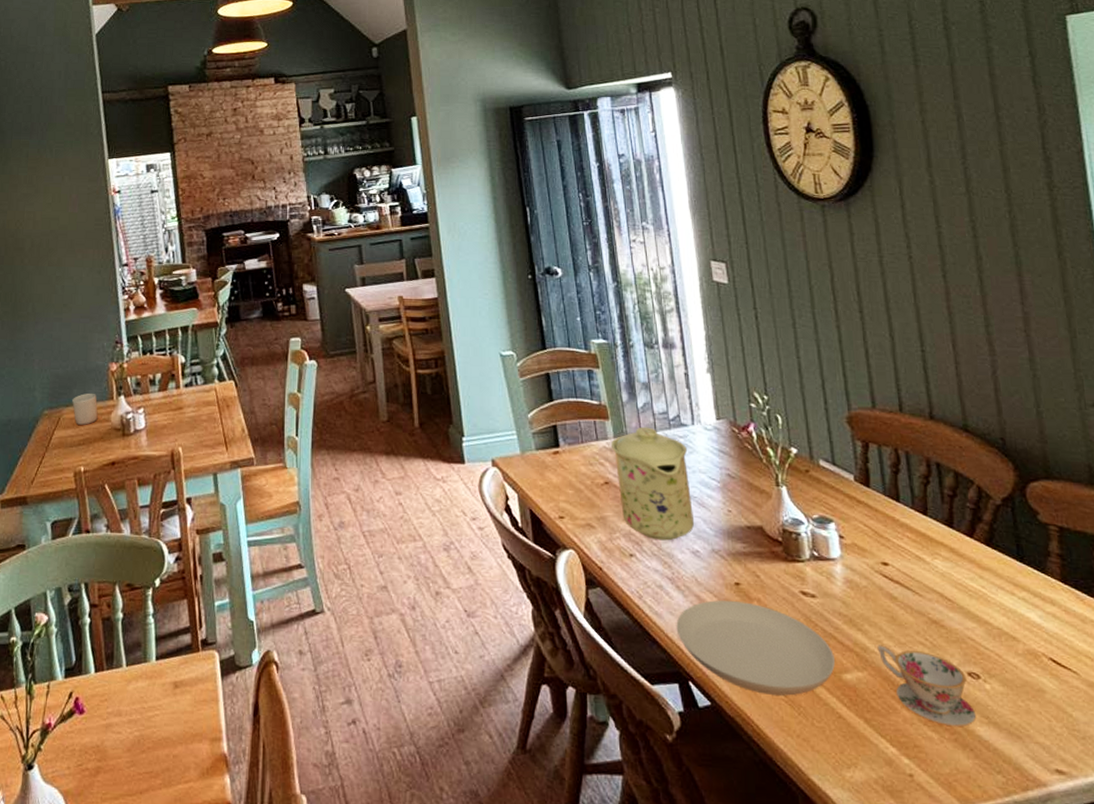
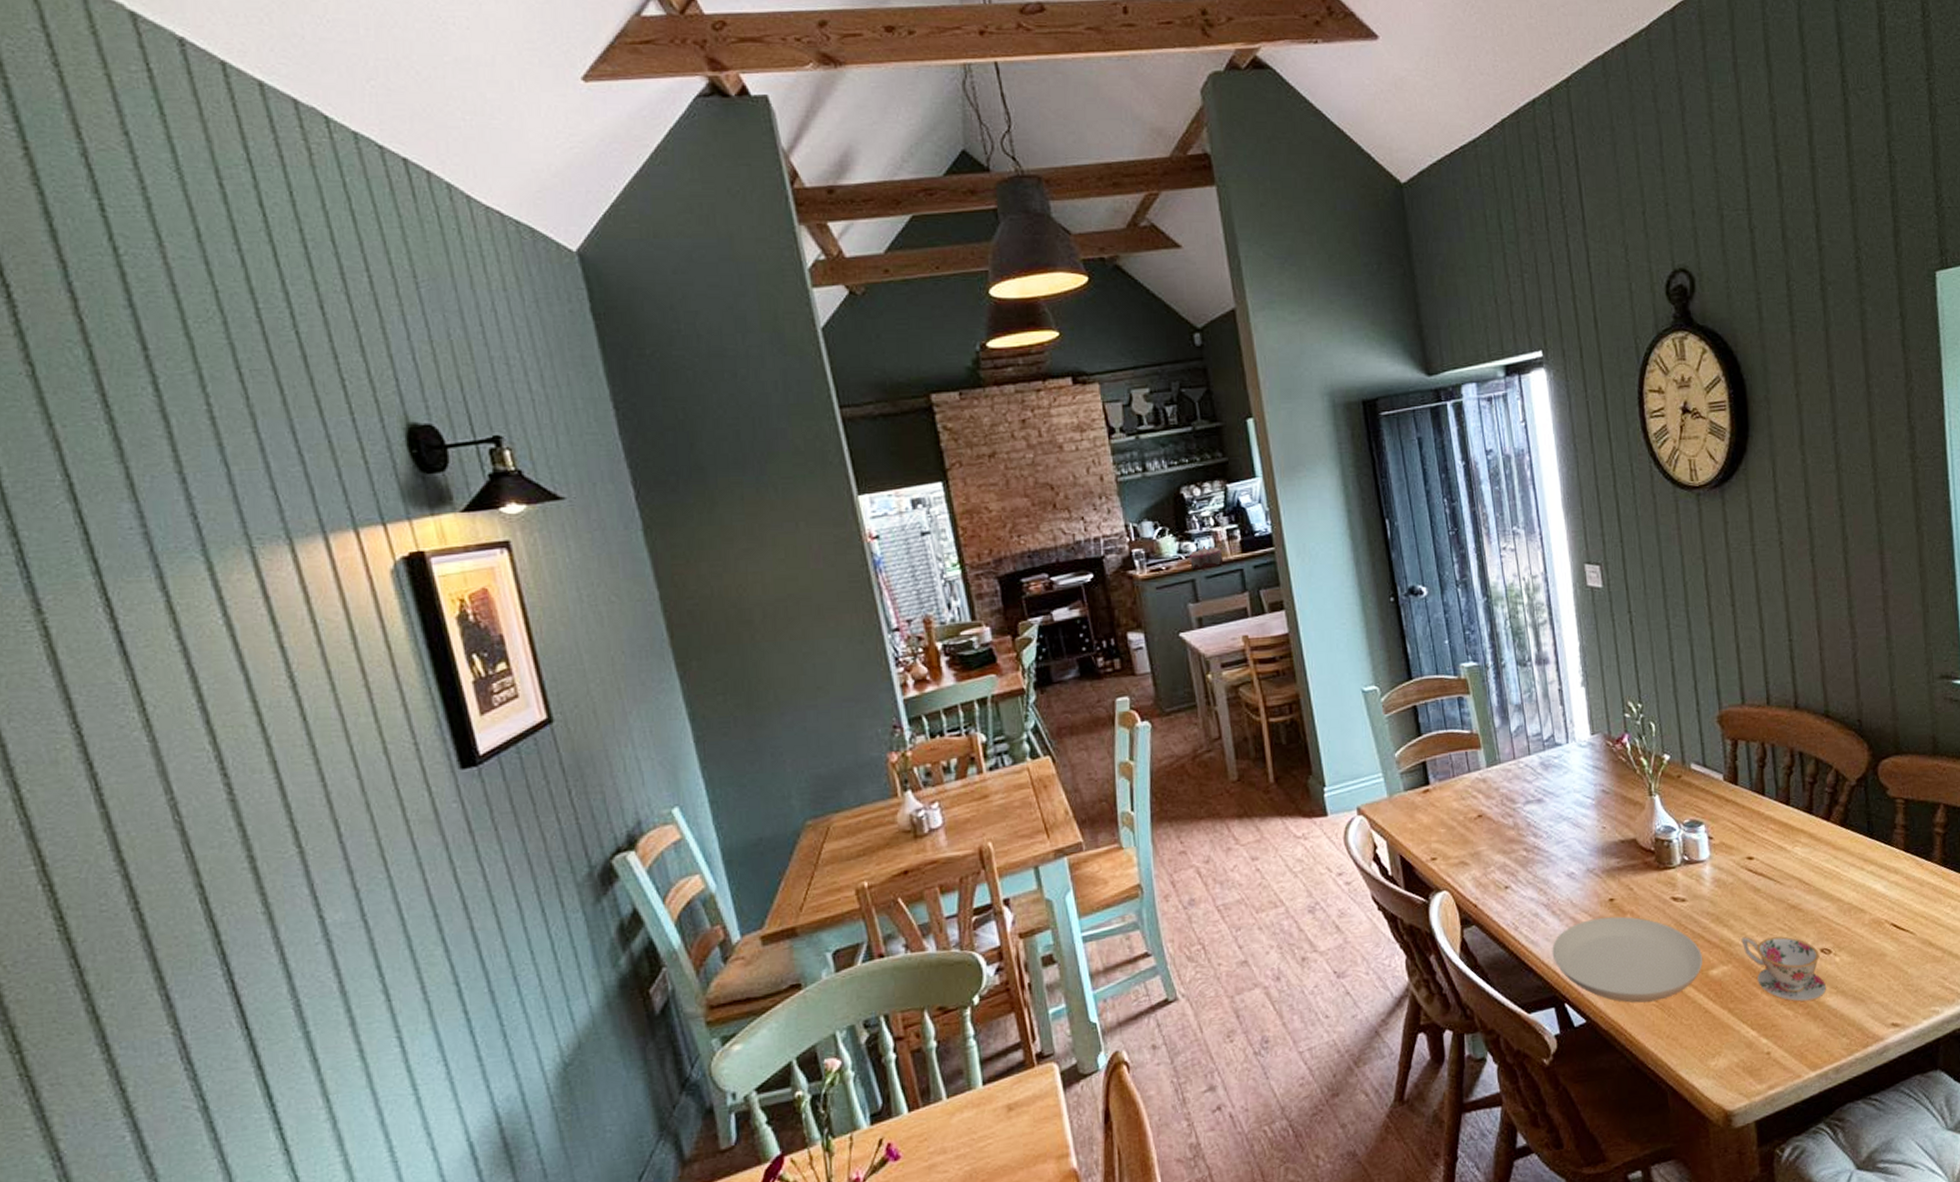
mug: present [72,393,98,425] -> none [843,791,880,833]
chocolate cake: none [357,218,386,238] -> present [1188,546,1224,570]
mug: present [610,426,695,541] -> none [1483,751,1570,868]

